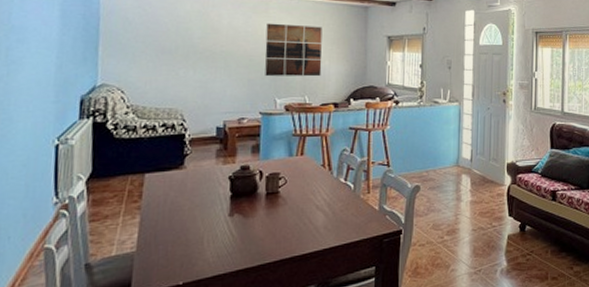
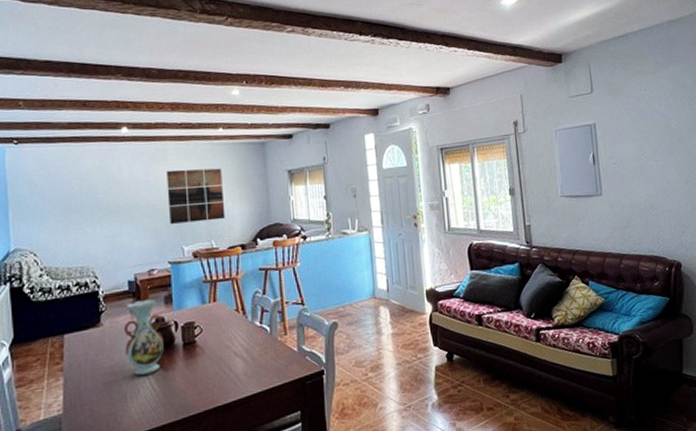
vase: none [206,146,248,221] -> present [123,298,164,377]

